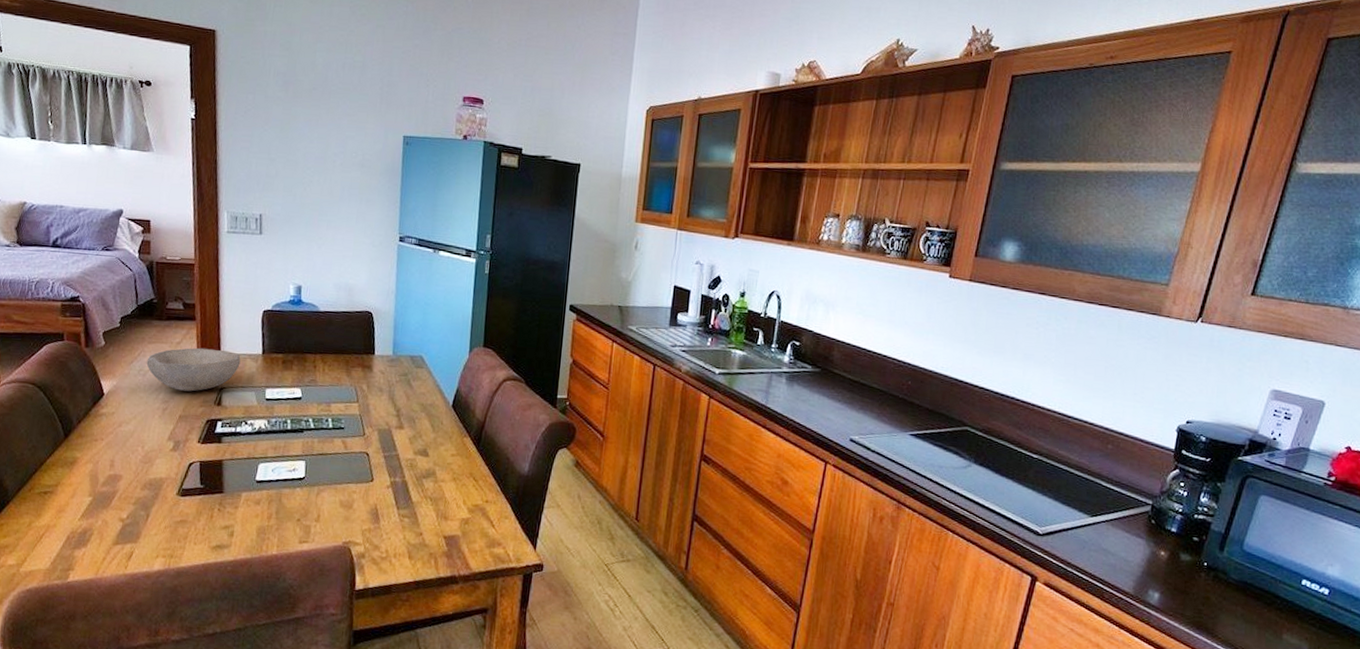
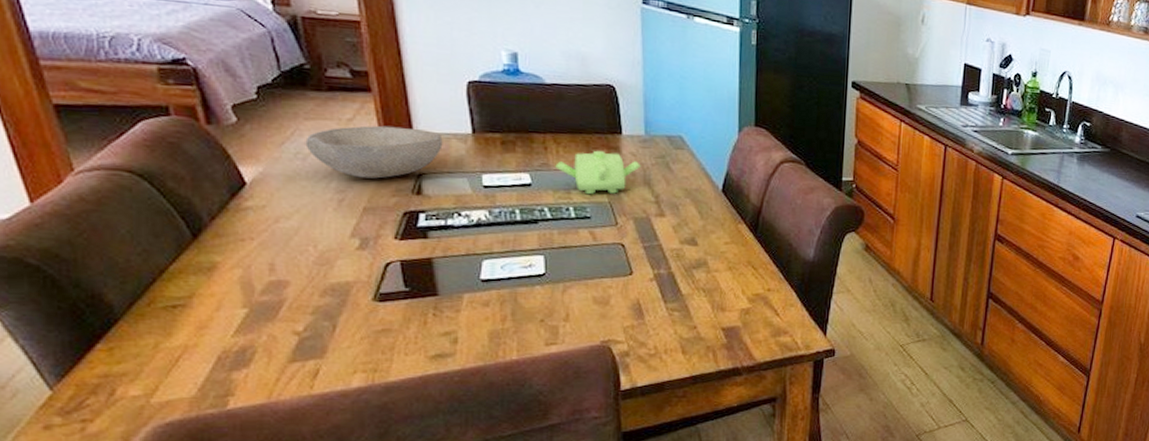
teapot: none [321,368,388,408] -> present [555,150,642,195]

